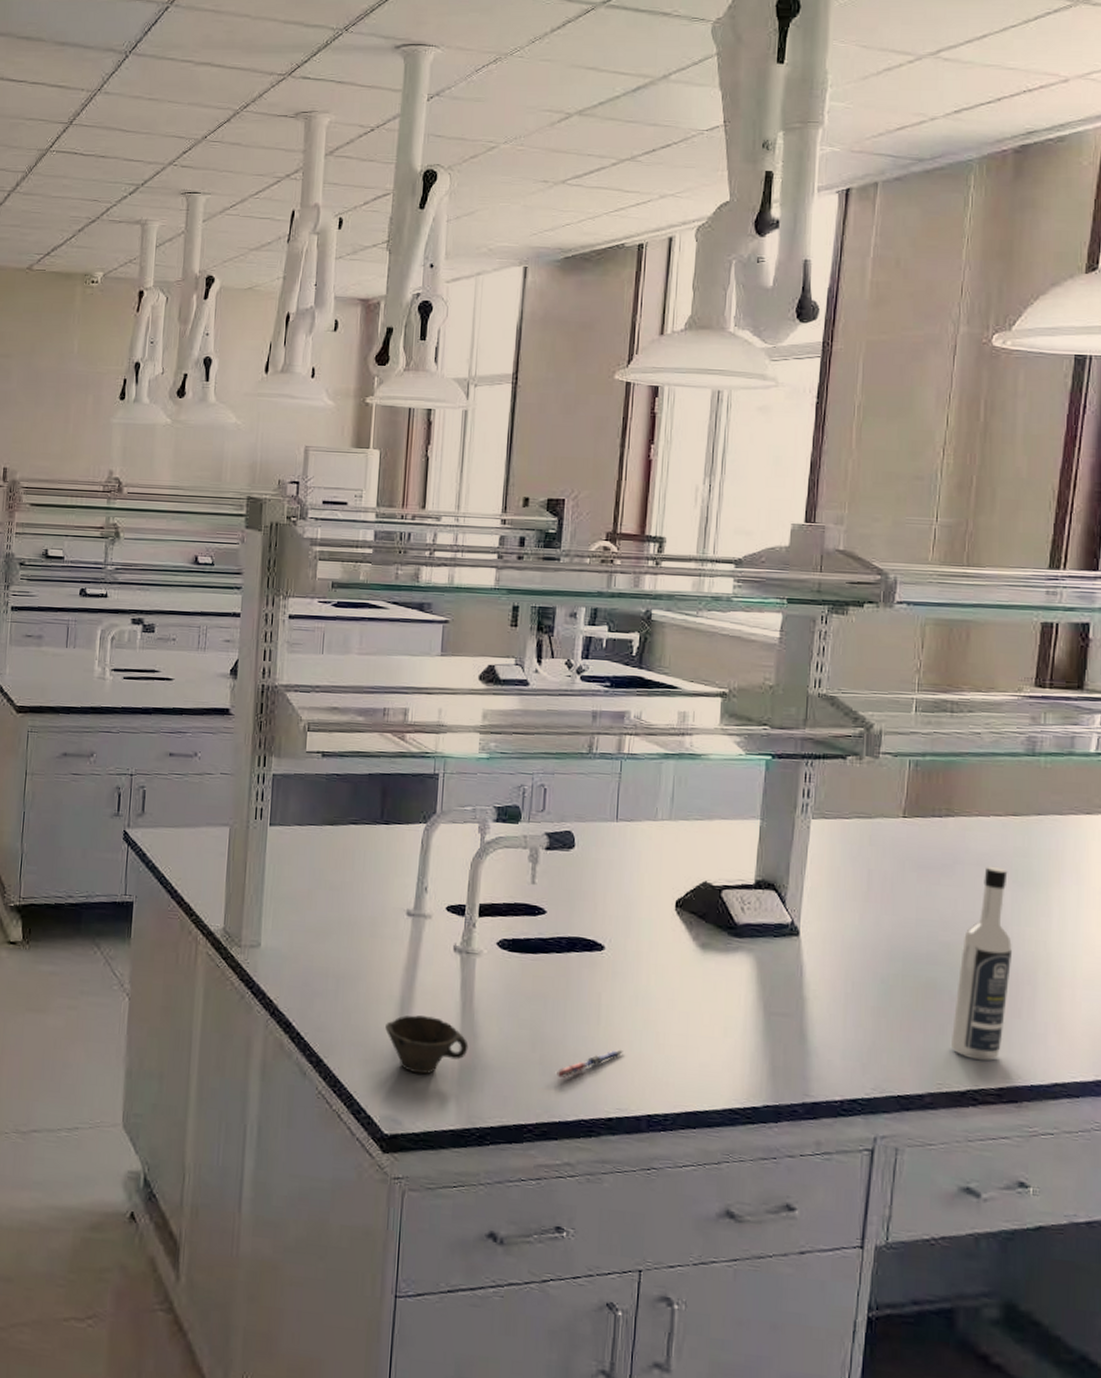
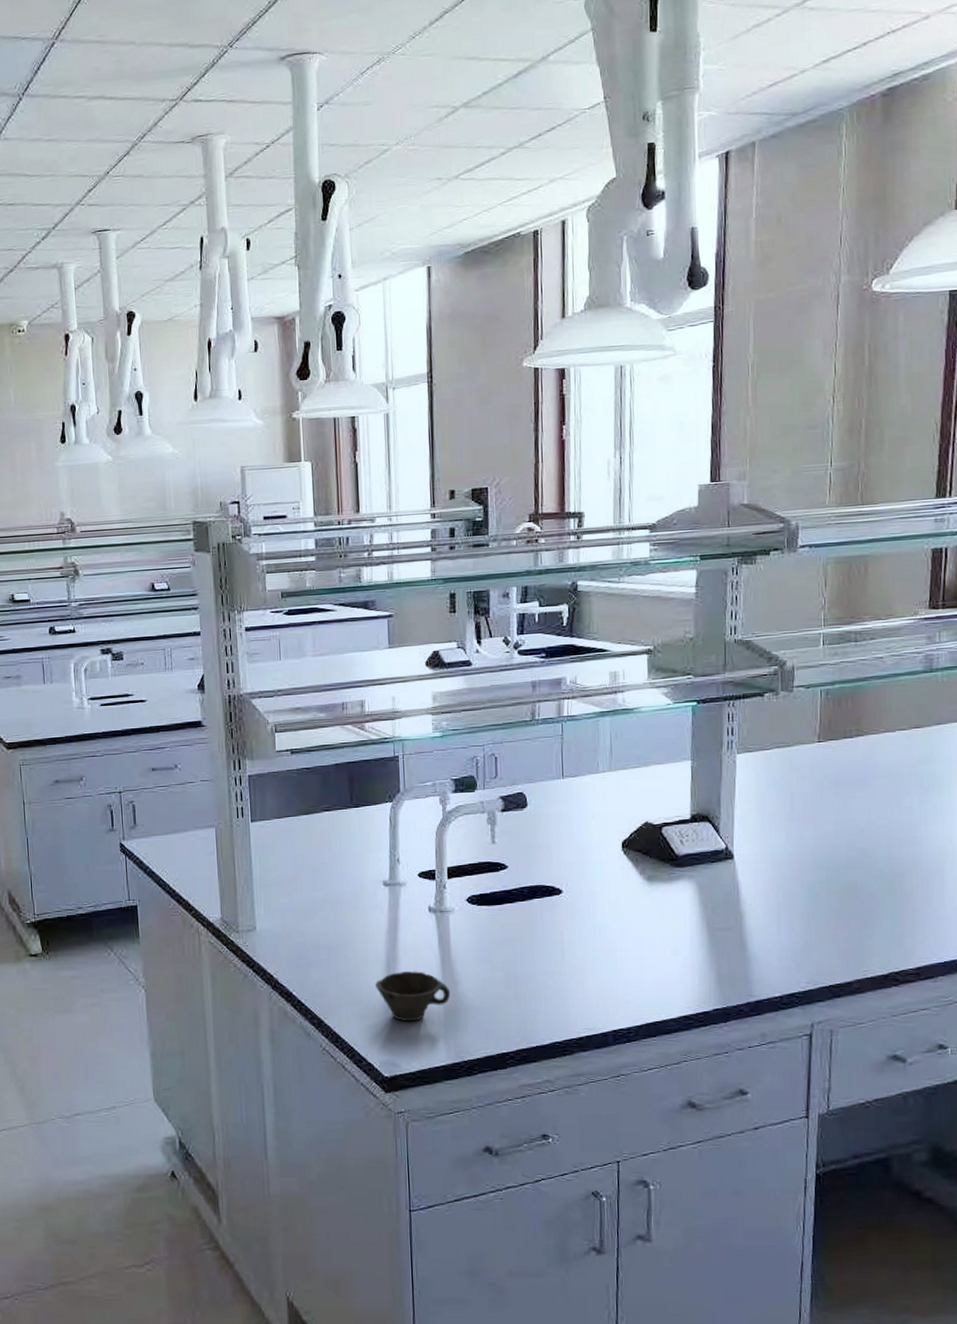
pen: present [555,1049,625,1078] -> none [529,977,588,1008]
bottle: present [951,866,1012,1062] -> none [873,775,922,947]

